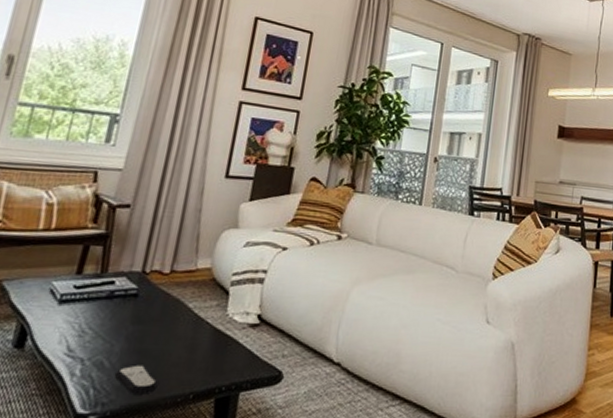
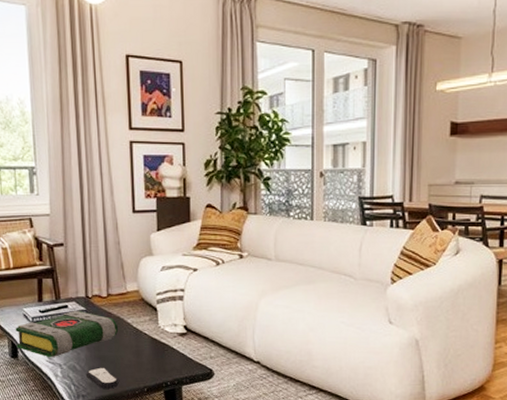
book: none [26,289,175,349] -> present [15,311,119,357]

